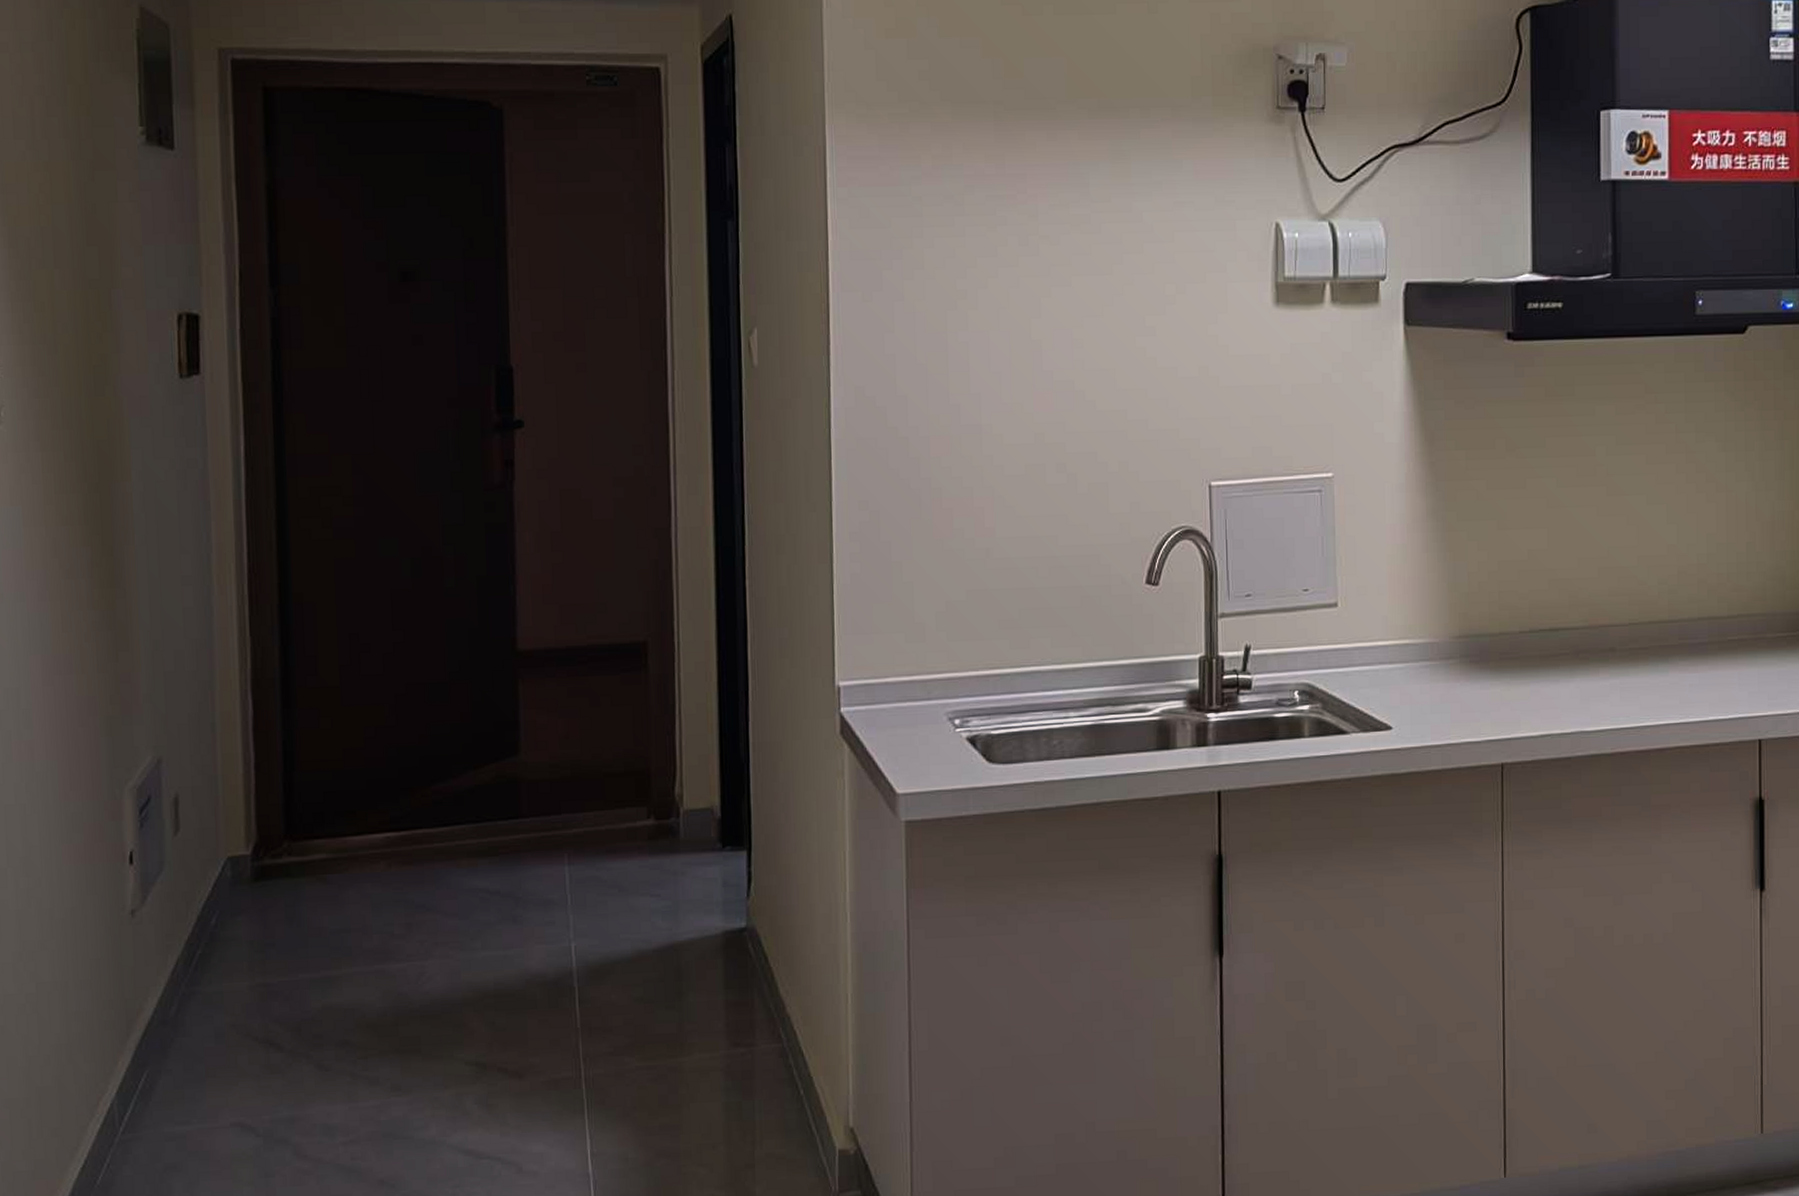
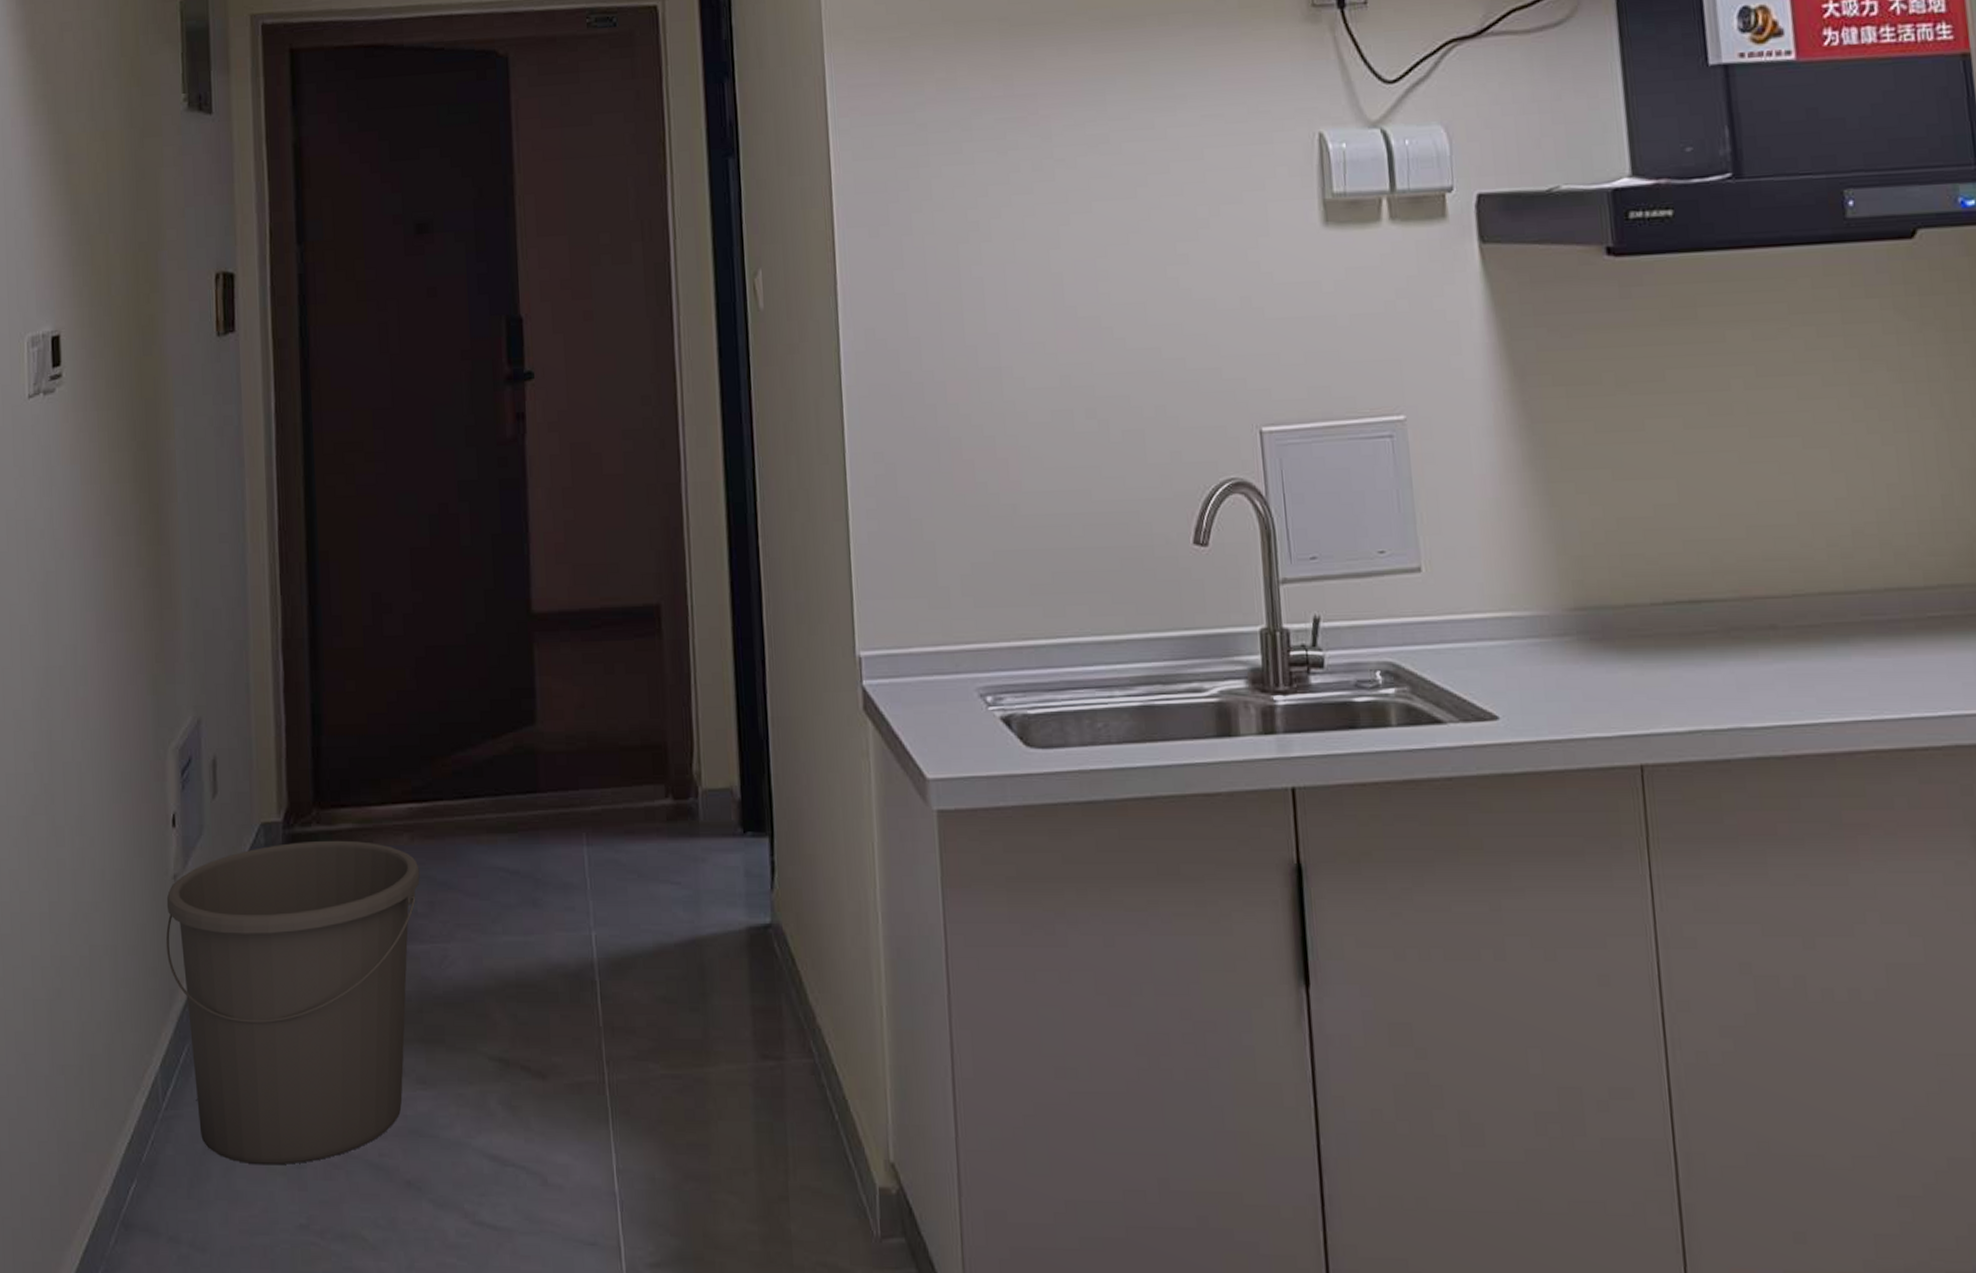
bucket: none [122,870,397,1178] -> present [165,840,420,1166]

